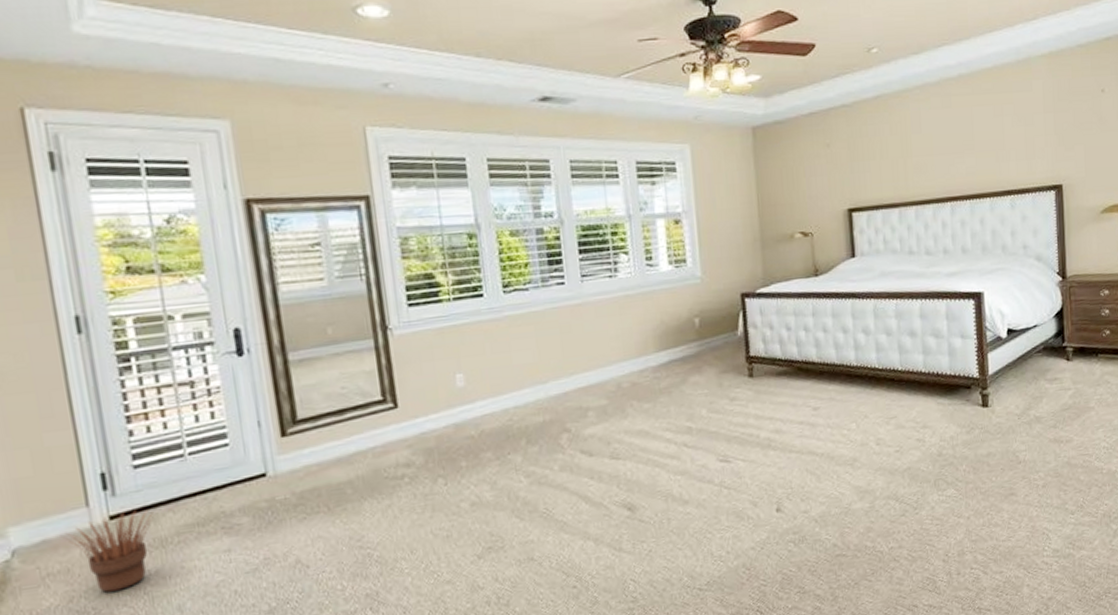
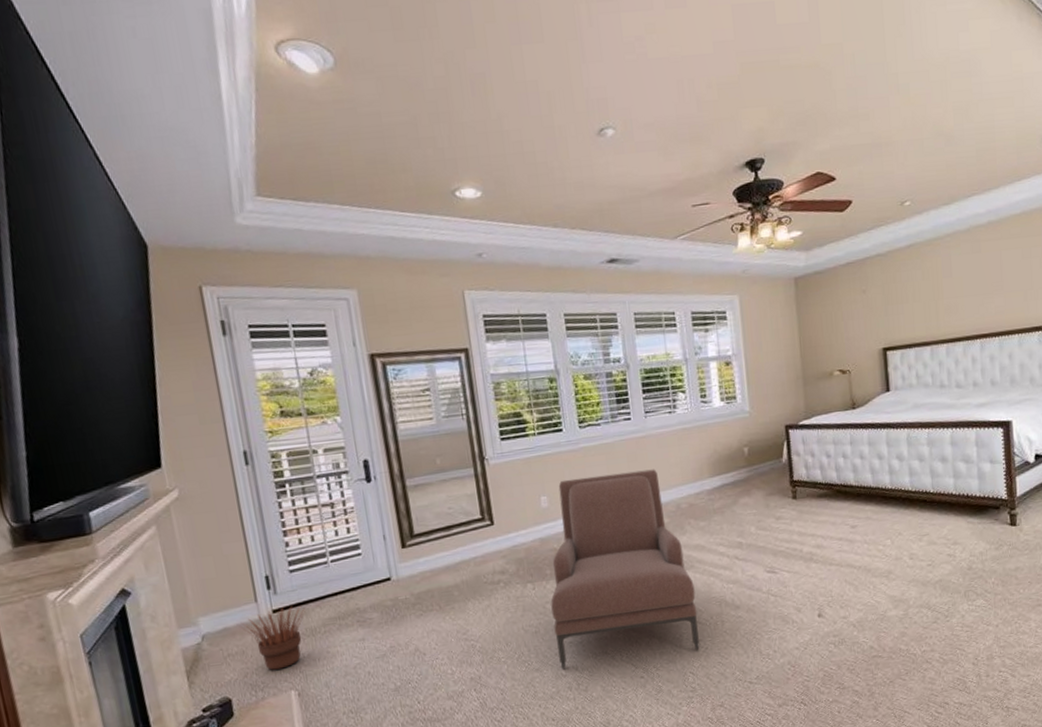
armchair: none [466,342,642,581] -> present [550,469,700,670]

